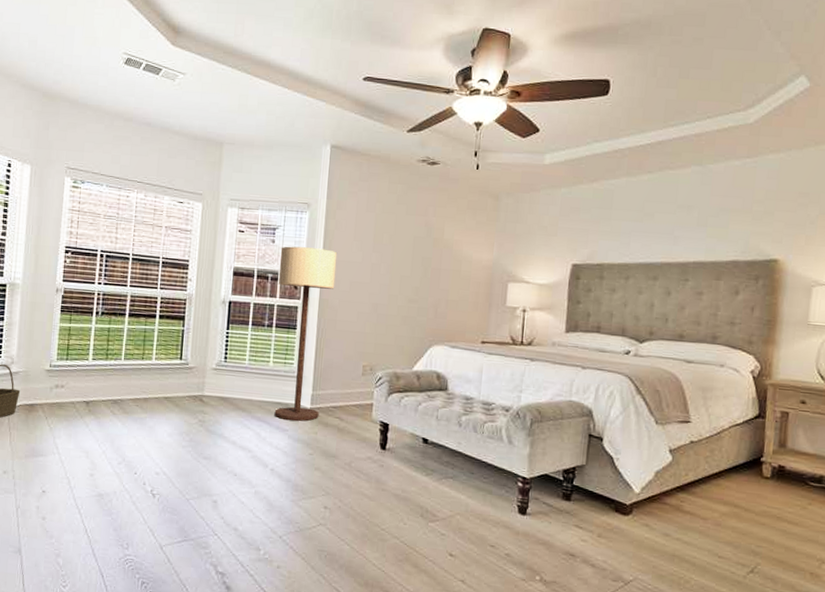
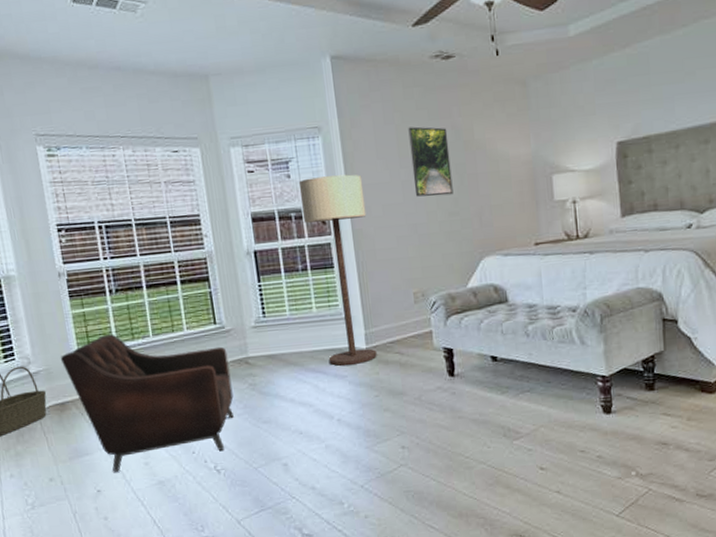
armchair: none [39,350,186,477] -> present [60,334,235,472]
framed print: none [381,218,421,284] -> present [408,126,454,197]

